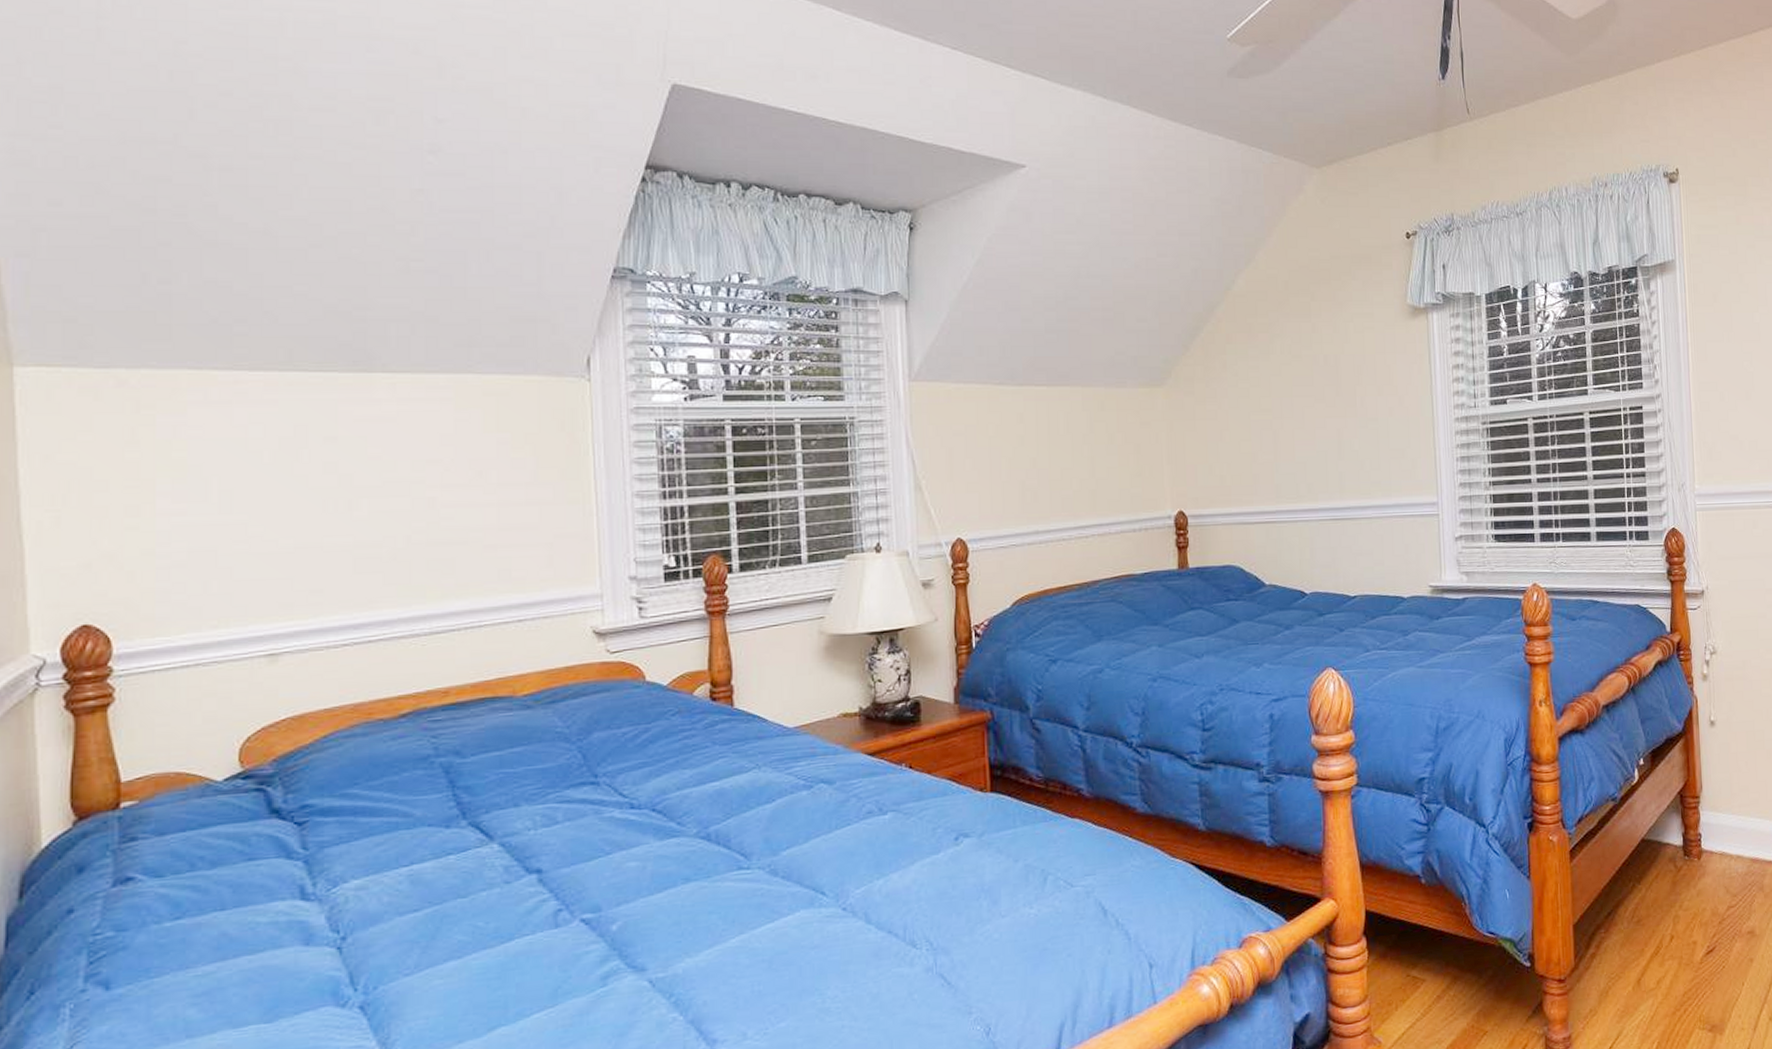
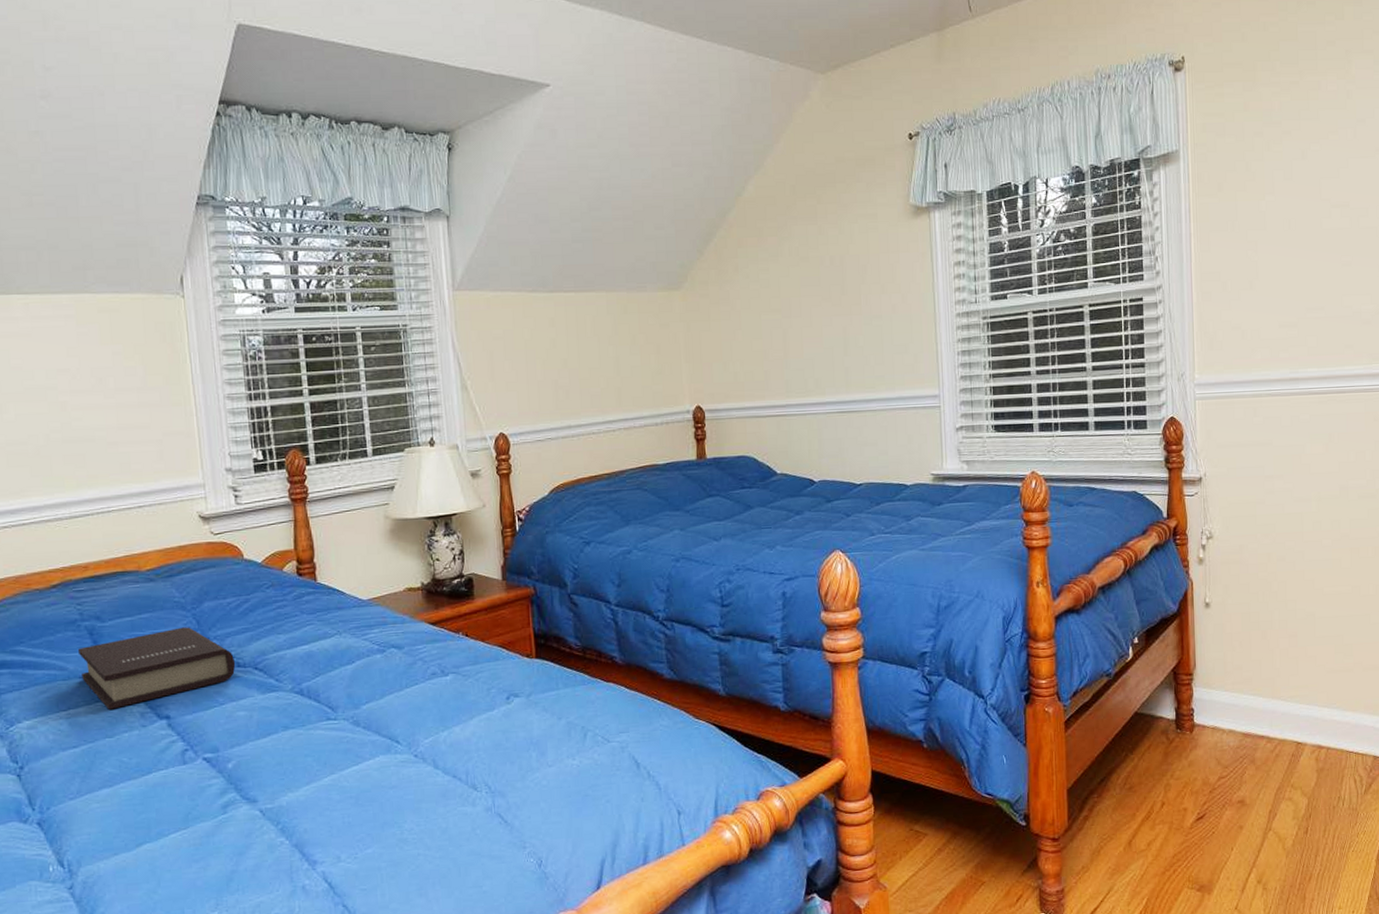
book: none [429,762,629,864] -> present [78,627,236,710]

